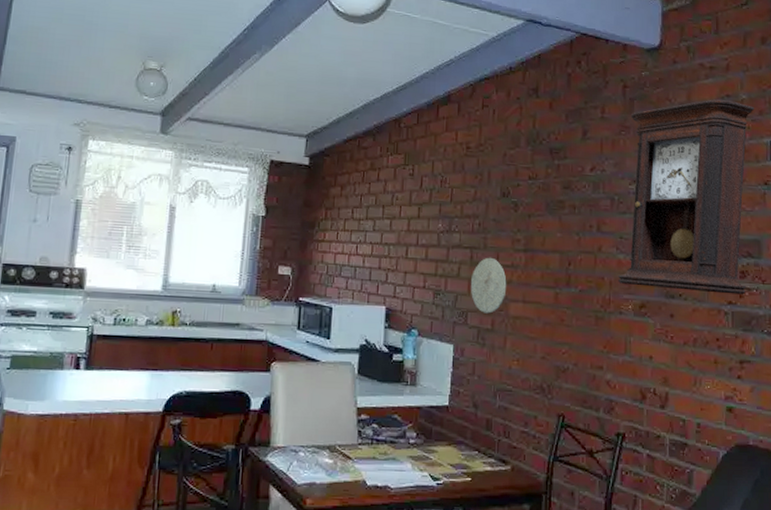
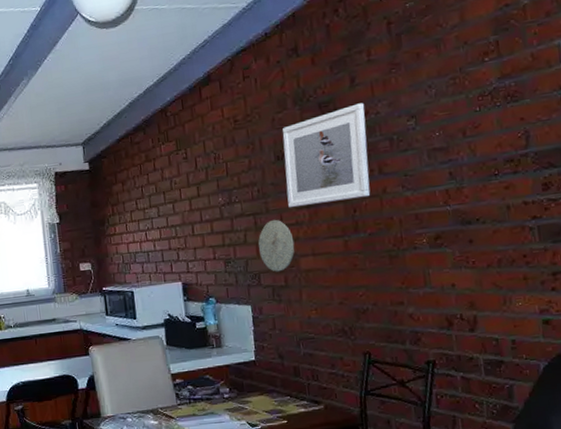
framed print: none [507,157,593,252] -> present [282,103,371,208]
pendulum clock: present [618,99,754,295] -> none [399,9,551,220]

